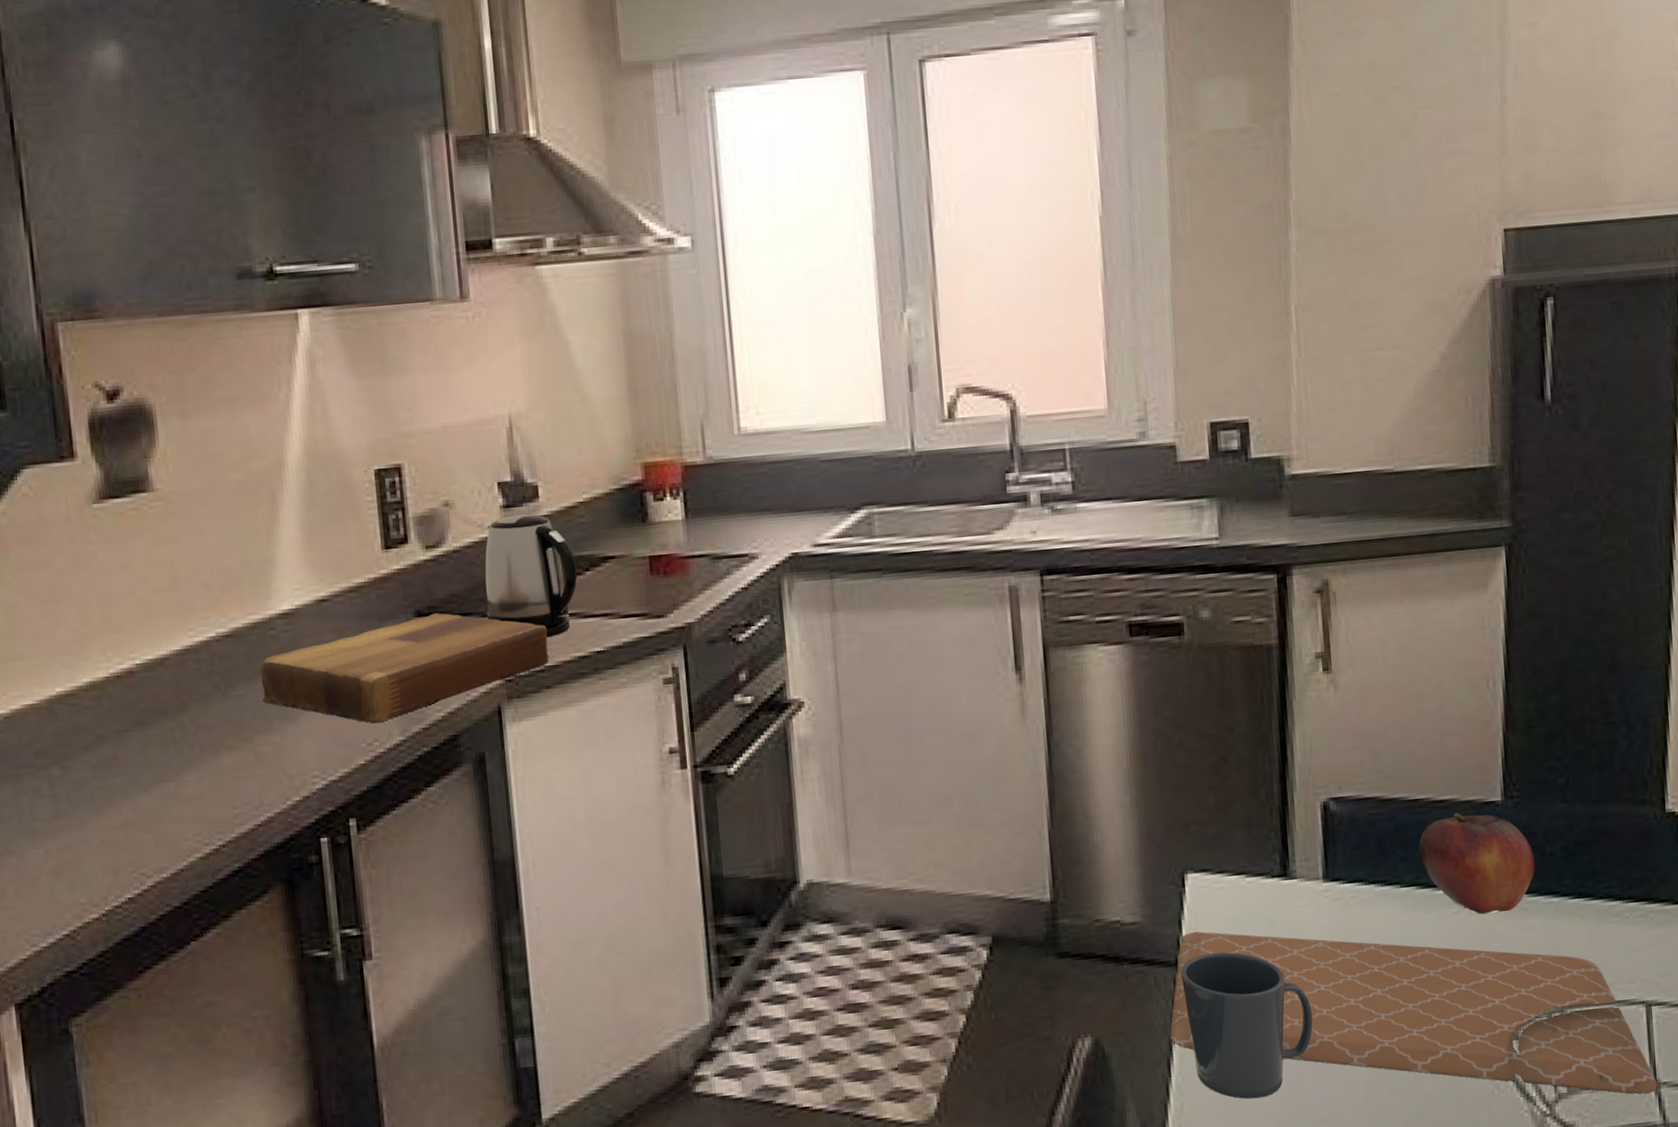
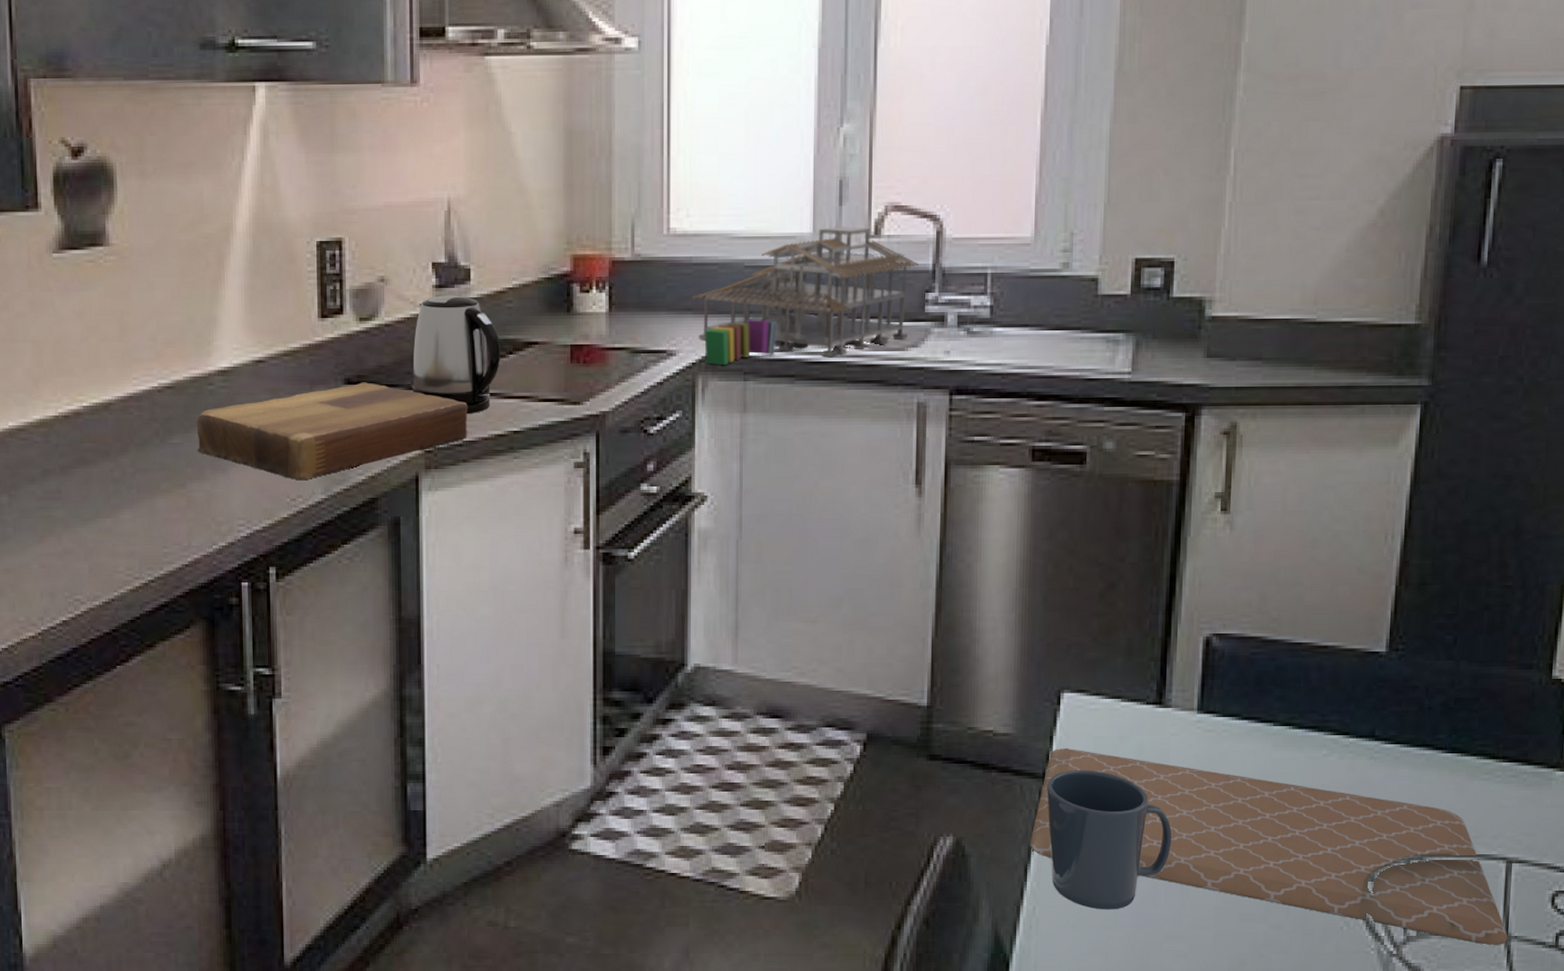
dish rack: none [768,412,996,547] -> present [691,227,919,357]
sponge: none [785,514,860,565] -> present [704,320,778,366]
fruit: present [1418,812,1535,915] -> none [1296,659,1413,759]

